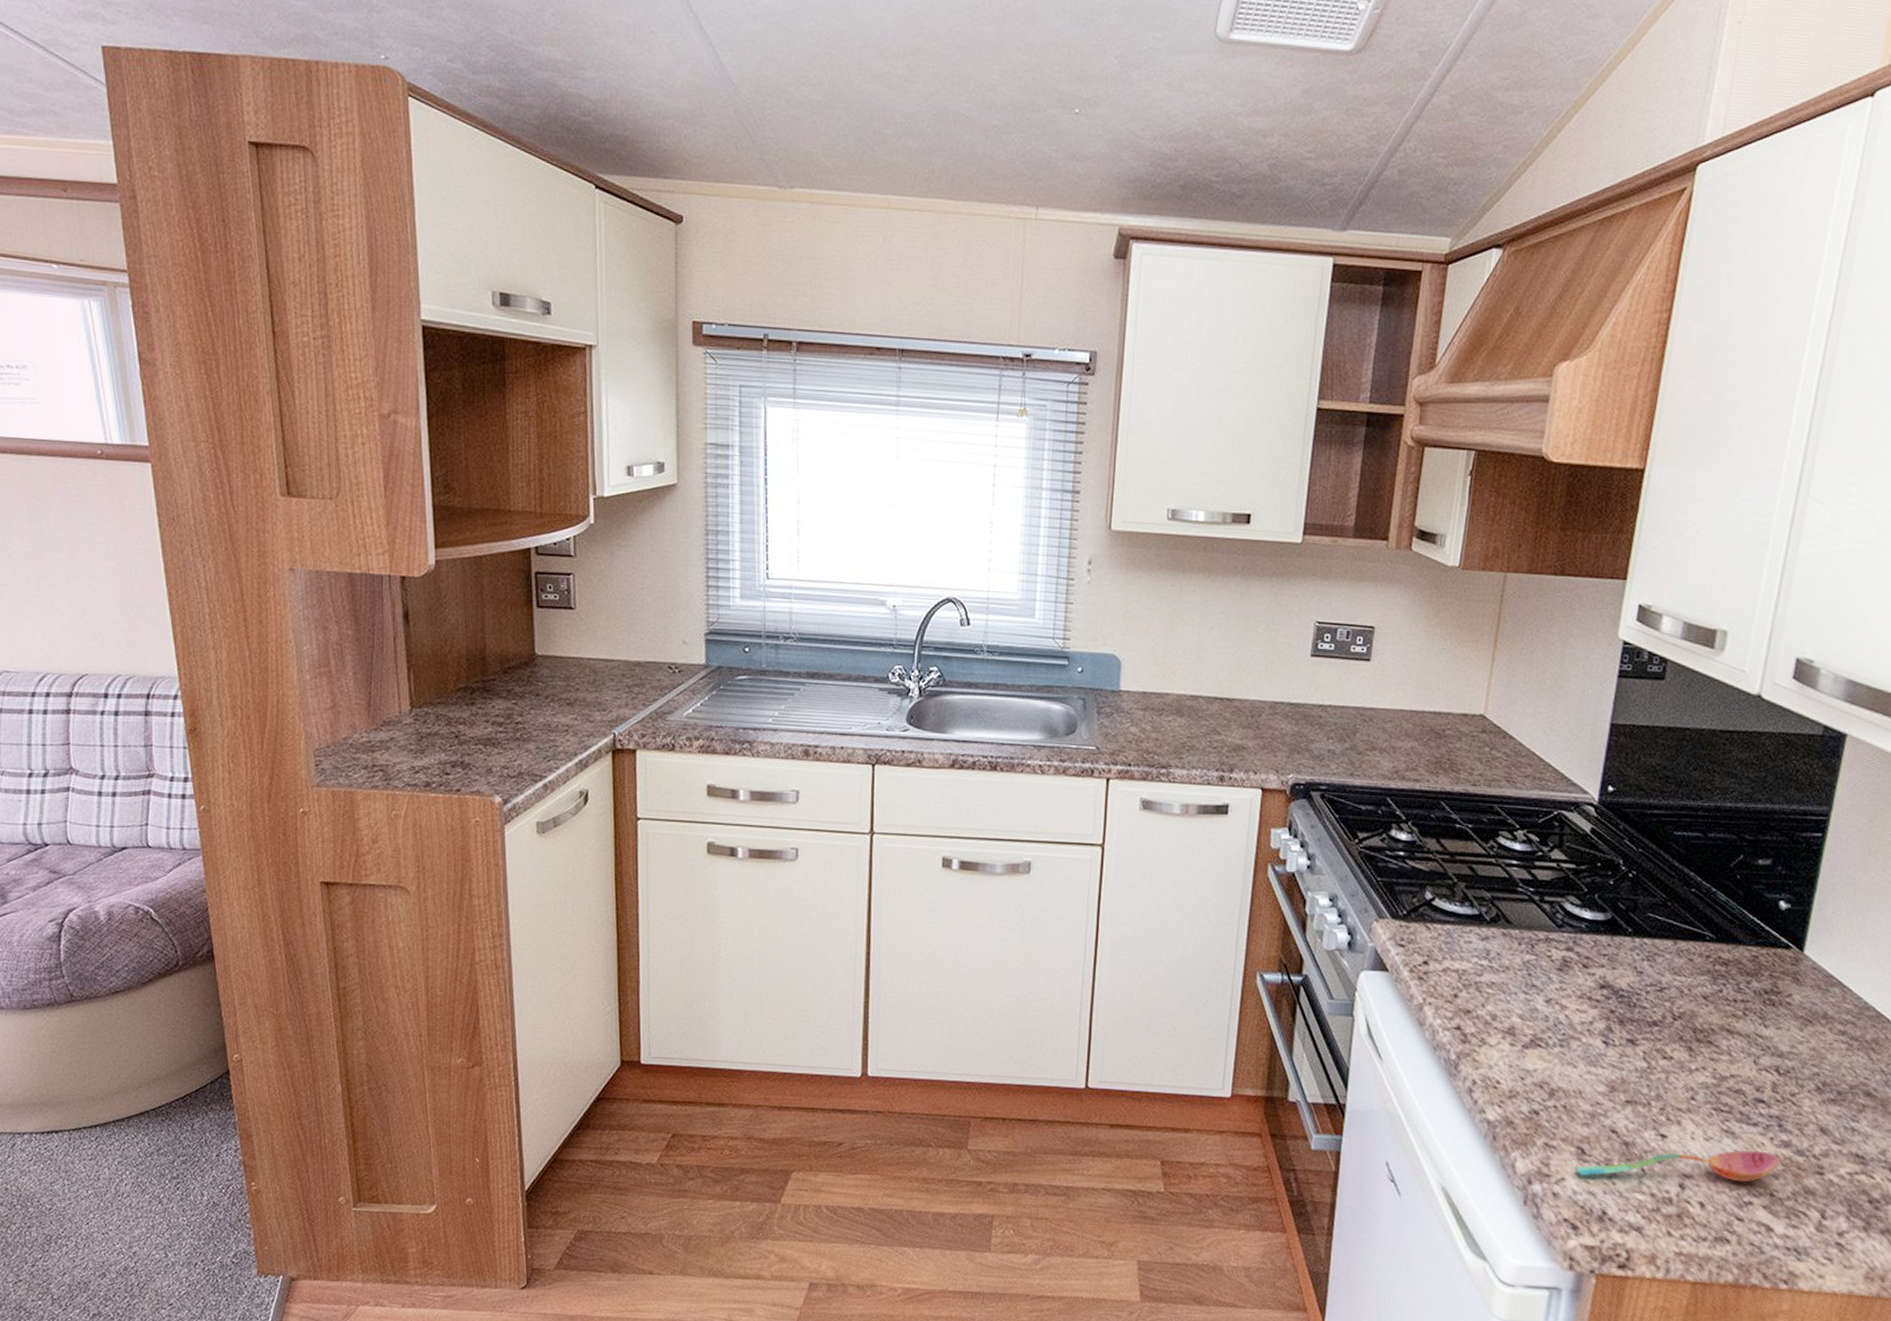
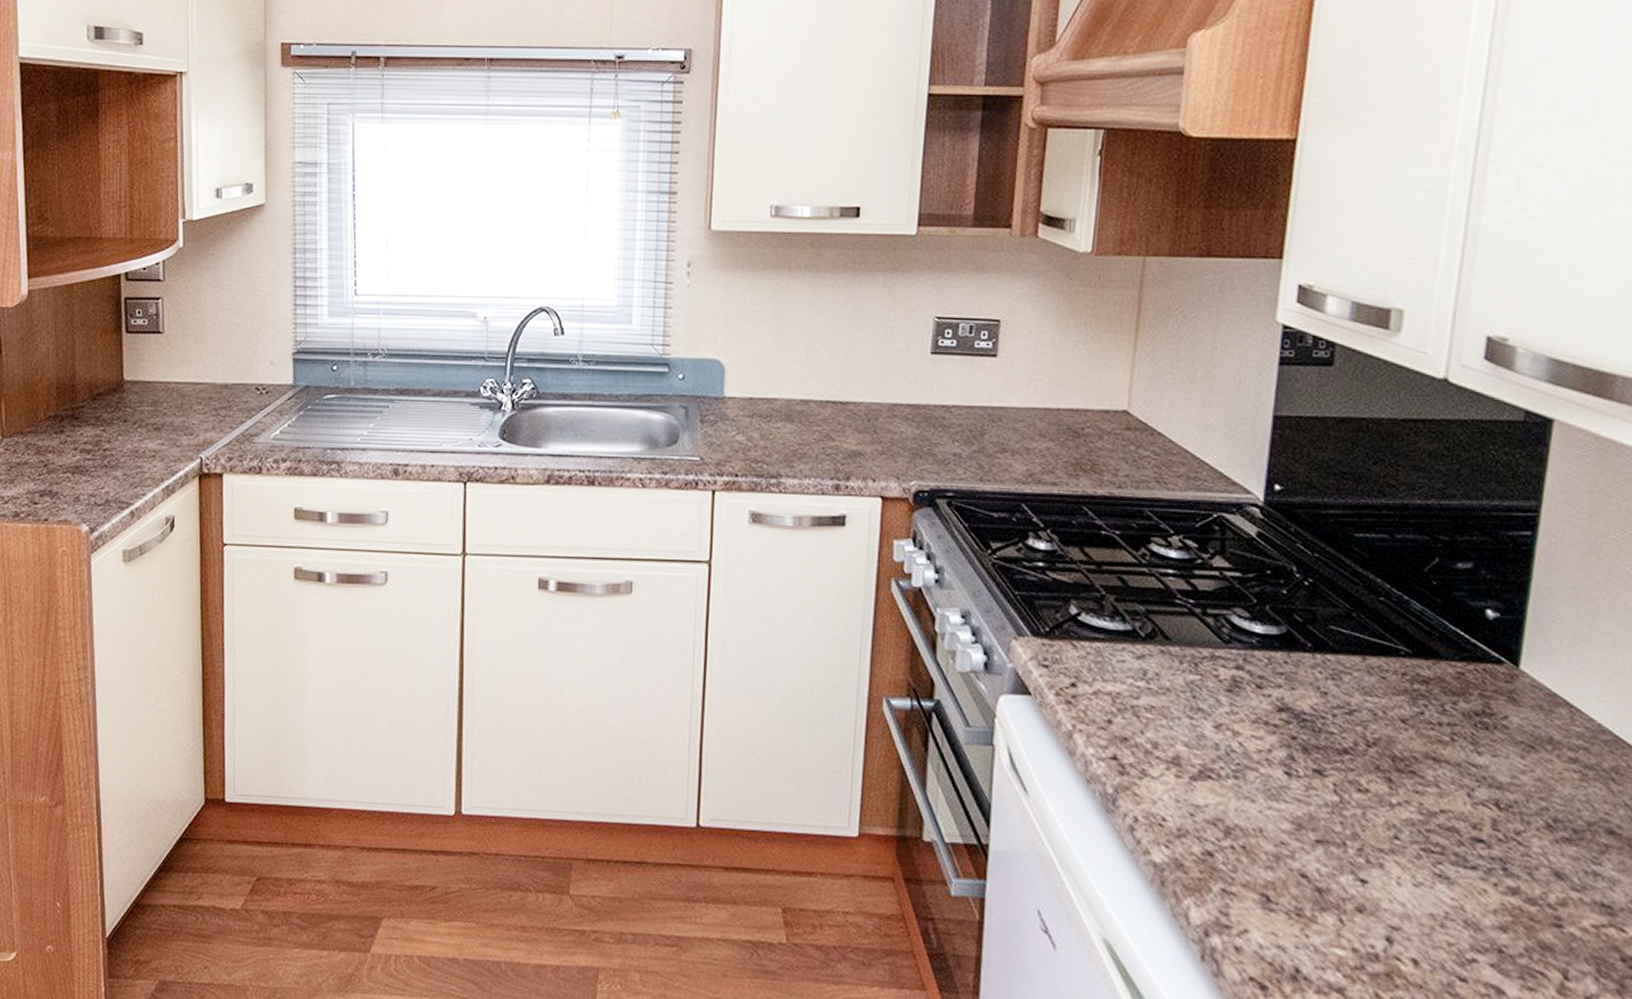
soupspoon: present [1575,1150,1780,1183] -> none [1260,898,1507,936]

